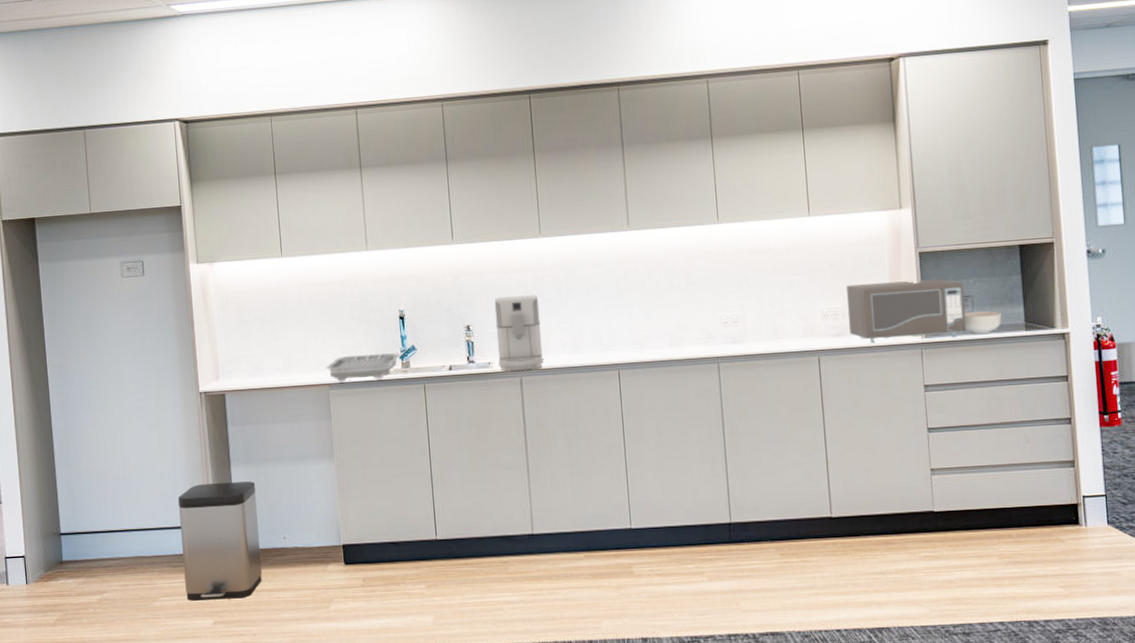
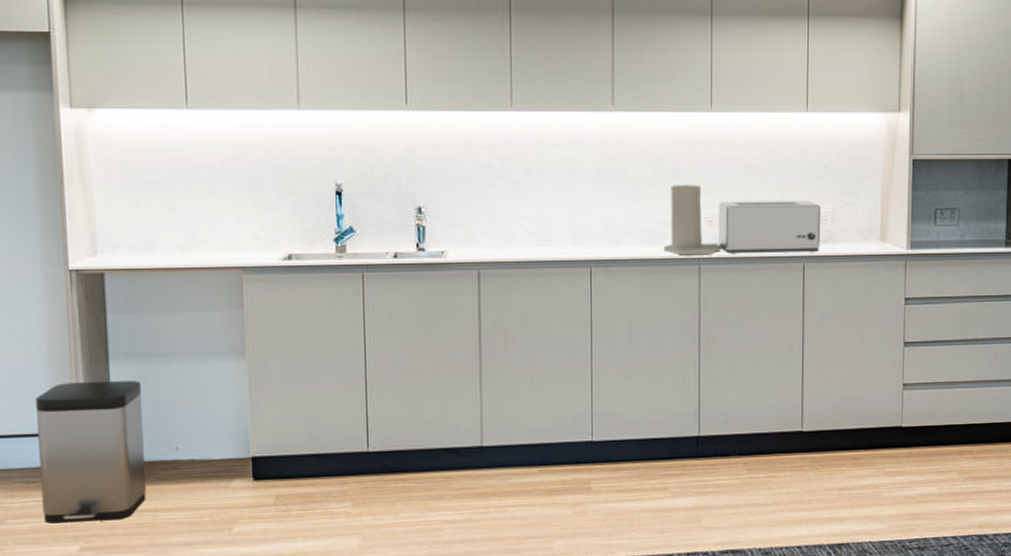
dish rack: present [326,353,400,382] -> none [240,234,334,265]
coffee machine: present [494,294,544,371] -> none [452,176,506,262]
paper towel: none [684,290,739,355] -> present [664,185,722,256]
toaster: none [732,298,834,352] -> present [718,200,821,255]
microwave: present [846,278,967,344] -> none [836,189,952,252]
bowl: present [964,311,1002,335] -> none [950,224,985,249]

